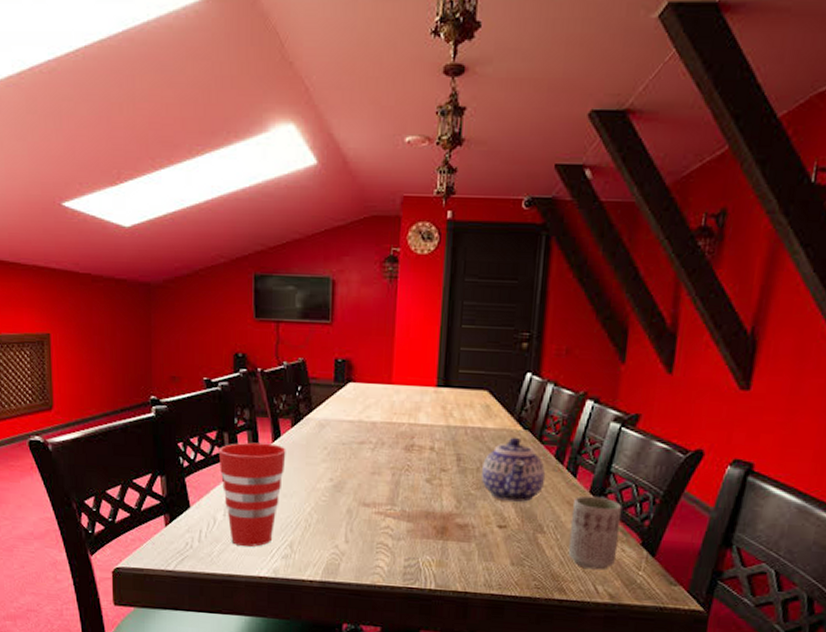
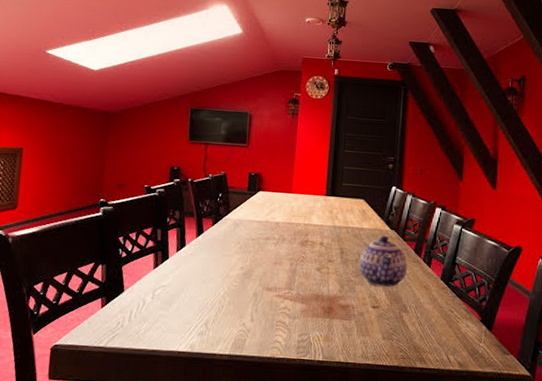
cup: present [218,442,286,547] -> none [152,237,207,325]
cup: present [568,495,622,570] -> none [426,281,466,343]

